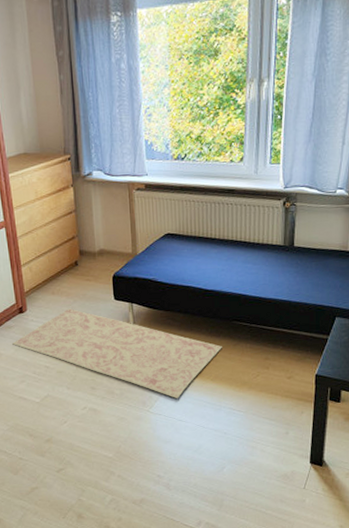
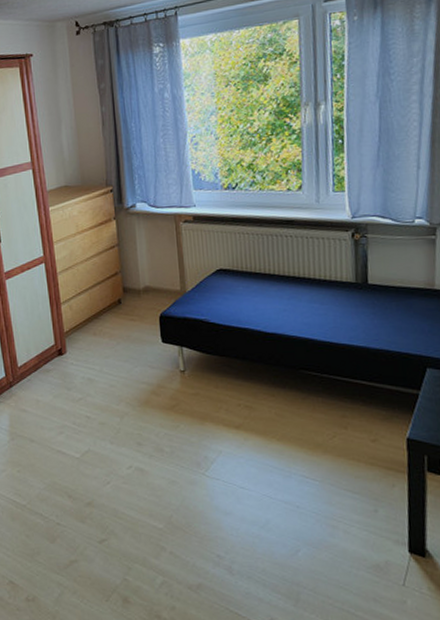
rug: present [12,308,222,399] -> none [51,351,289,462]

